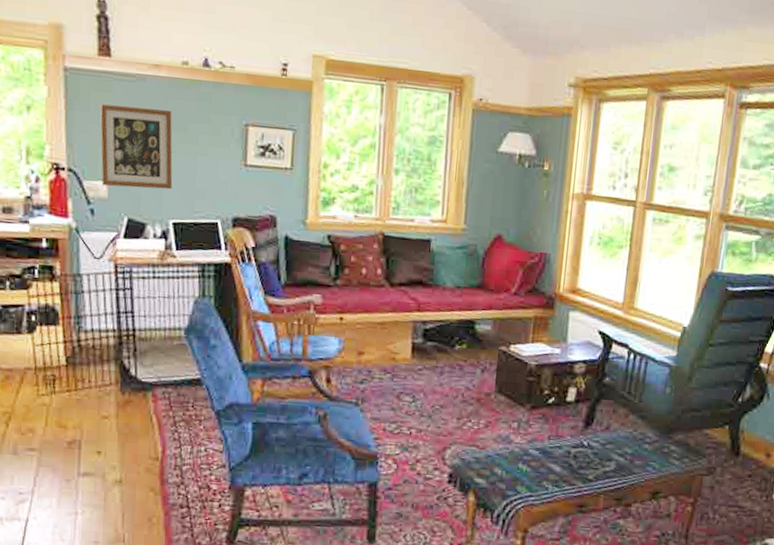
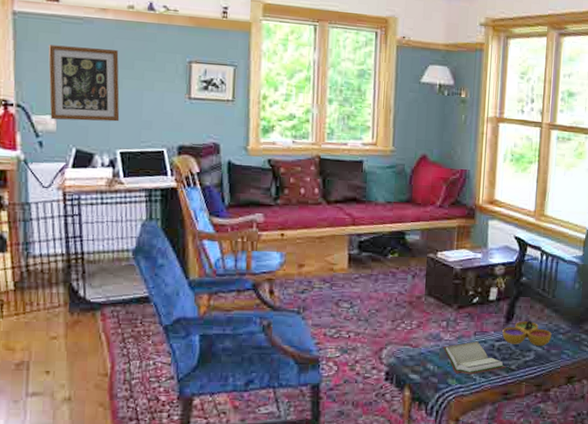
book: none [513,446,584,483] -> present [443,341,507,374]
decorative bowl: none [580,426,636,456] -> present [502,320,552,346]

